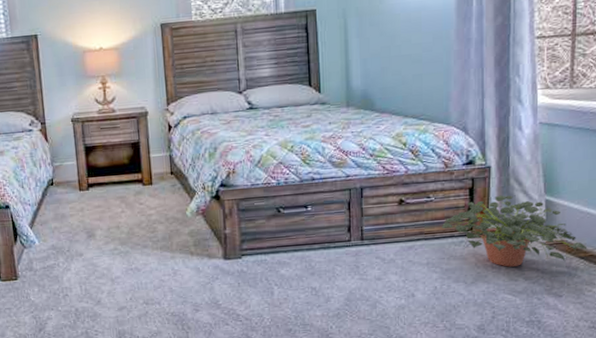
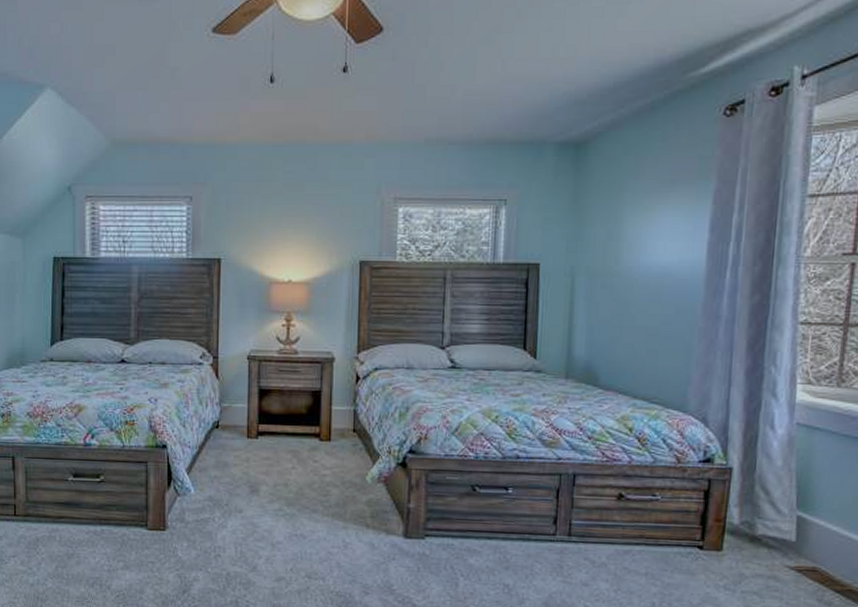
potted plant: present [441,195,588,267] -> none [666,503,846,592]

